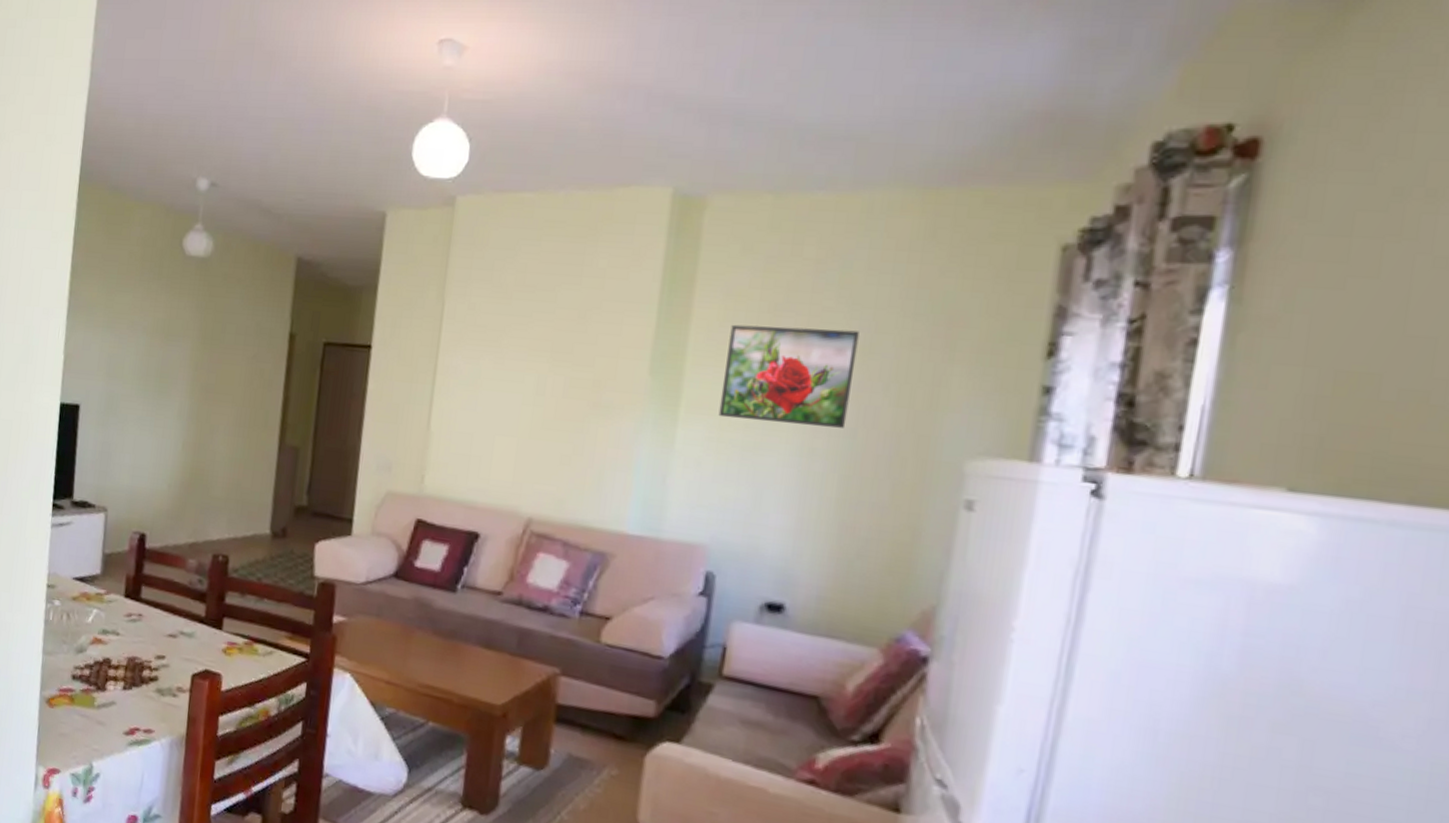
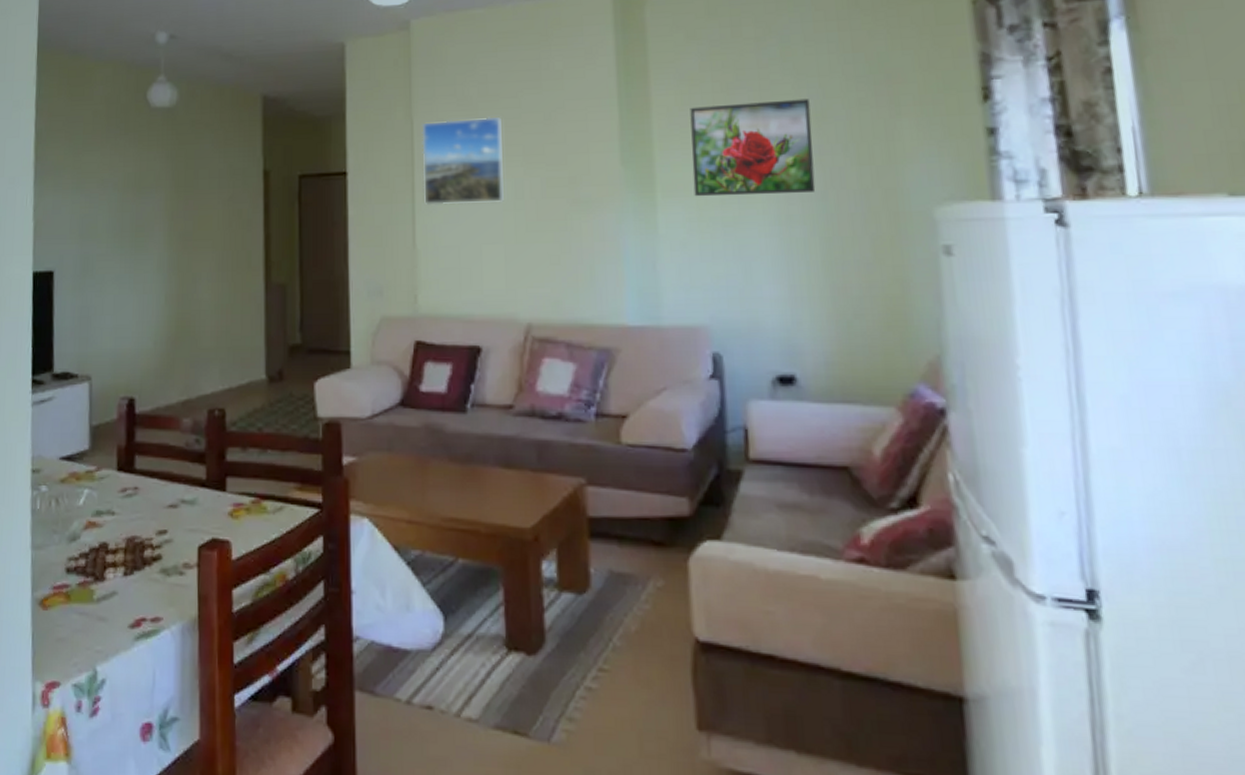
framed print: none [444,305,535,396] -> present [421,117,504,206]

